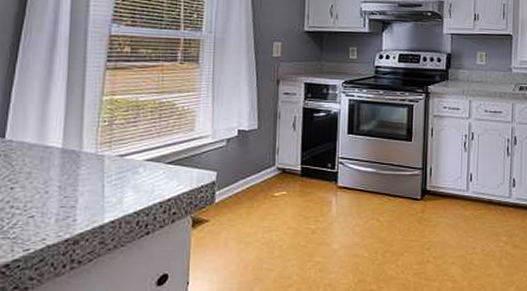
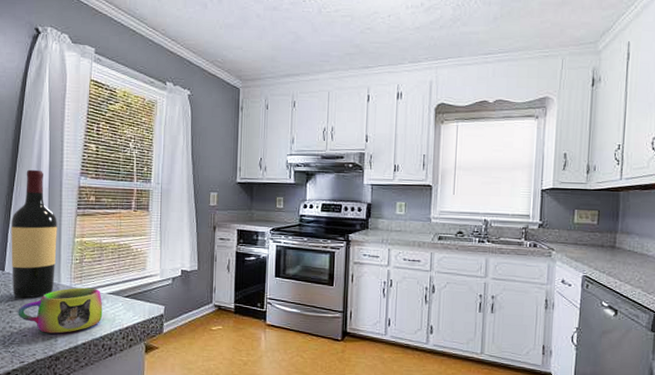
wine bottle: none [15,14,80,171] -> present [11,169,57,298]
mug: none [22,154,138,212] -> present [18,287,103,334]

